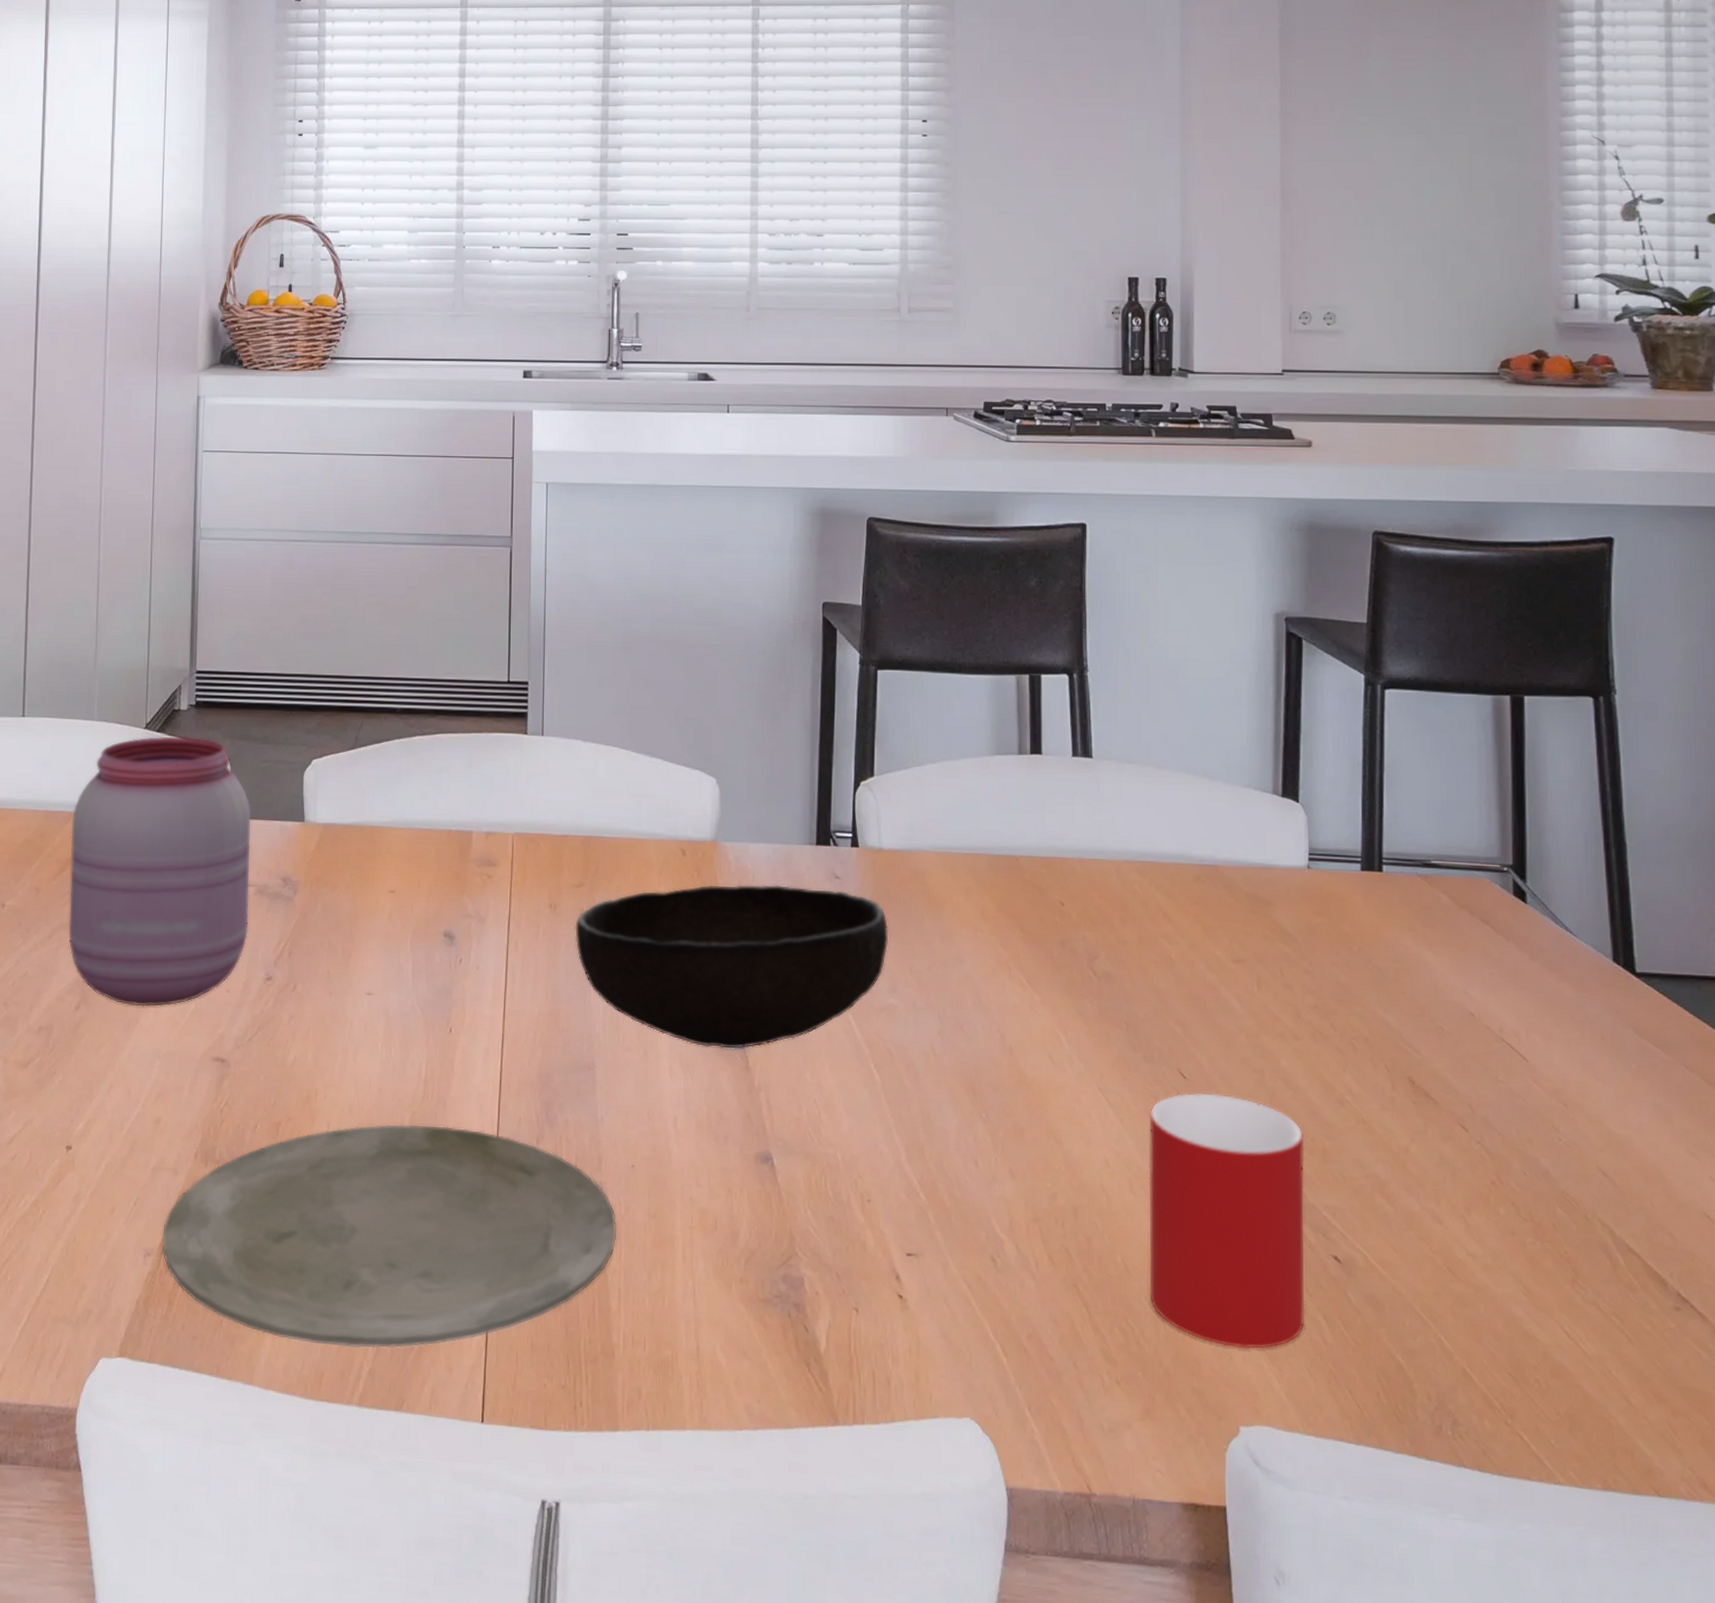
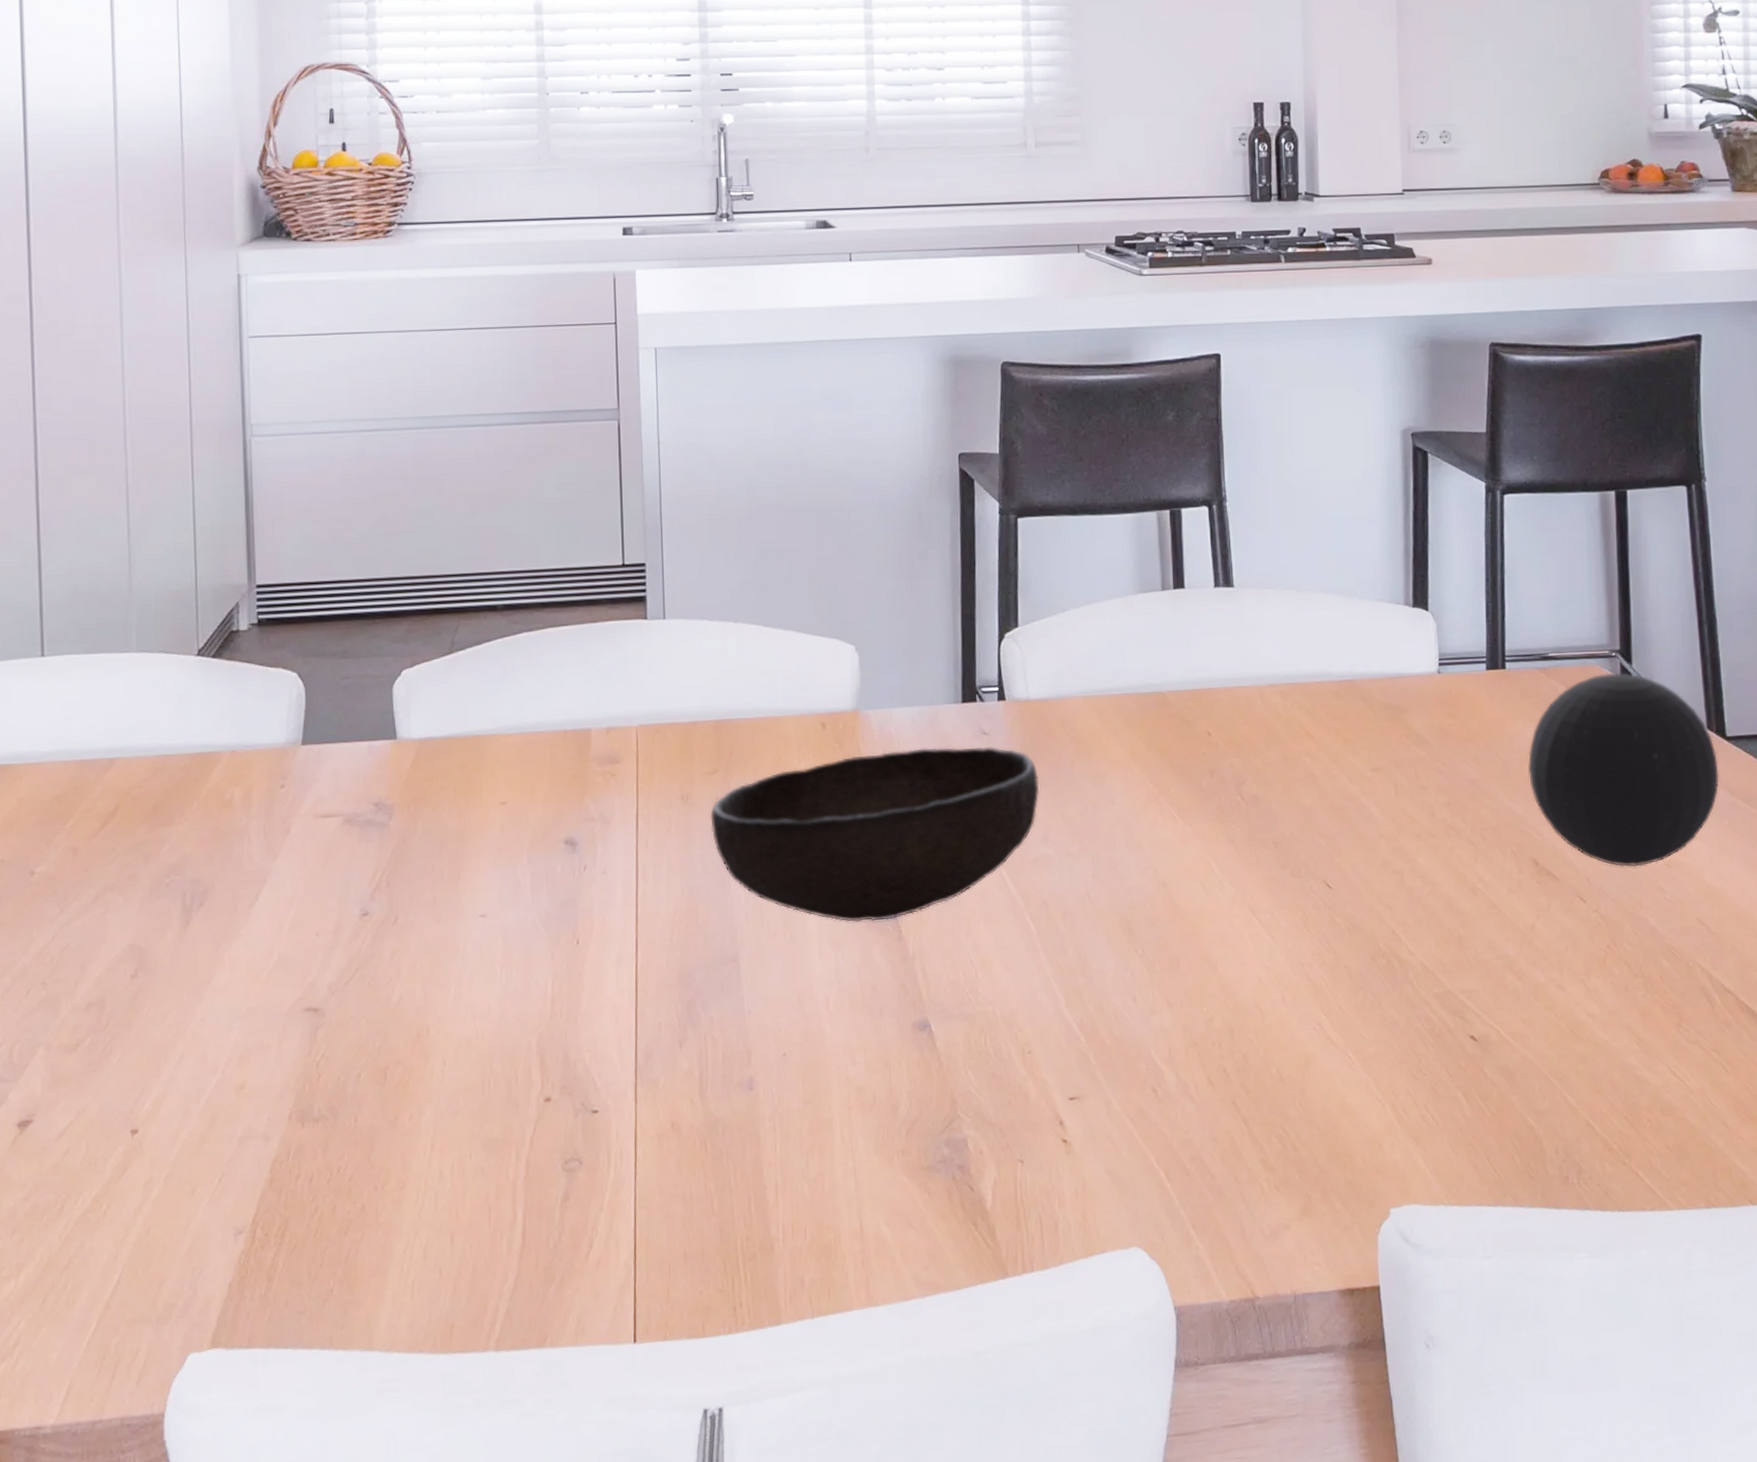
jar: present [68,736,252,1007] -> none [112,659,337,965]
plate: present [162,1124,617,1348] -> none [256,1043,771,1296]
cup: present [1149,1093,1305,1349] -> none [1298,899,1446,1137]
decorative ball: none [1405,888,1627,1101] -> present [1527,672,1719,867]

